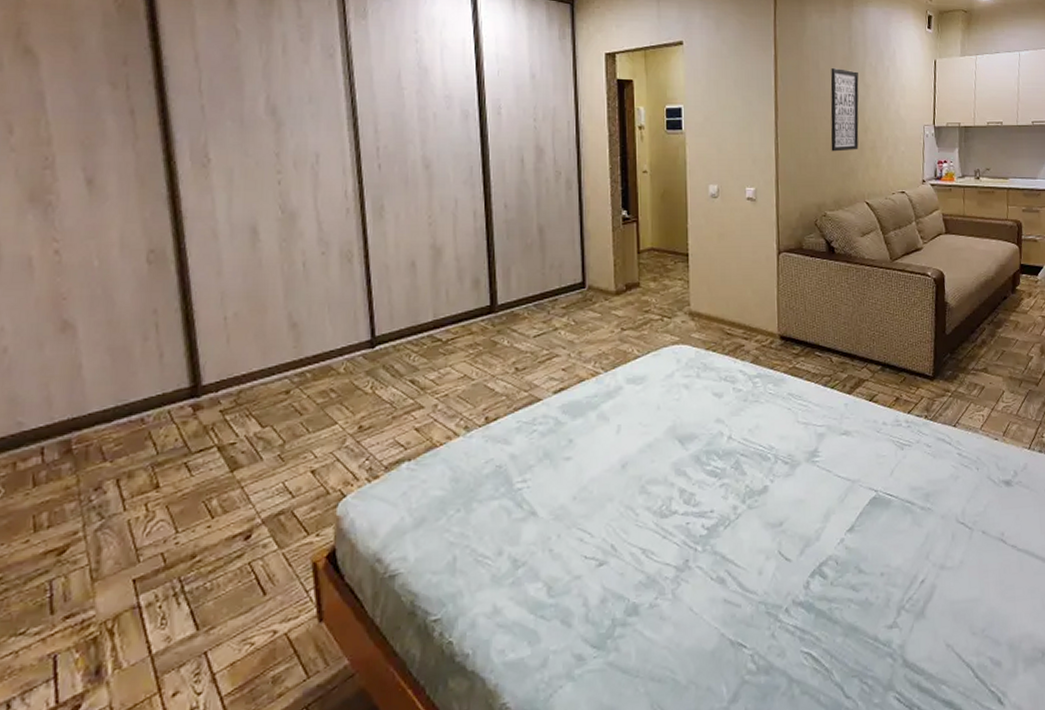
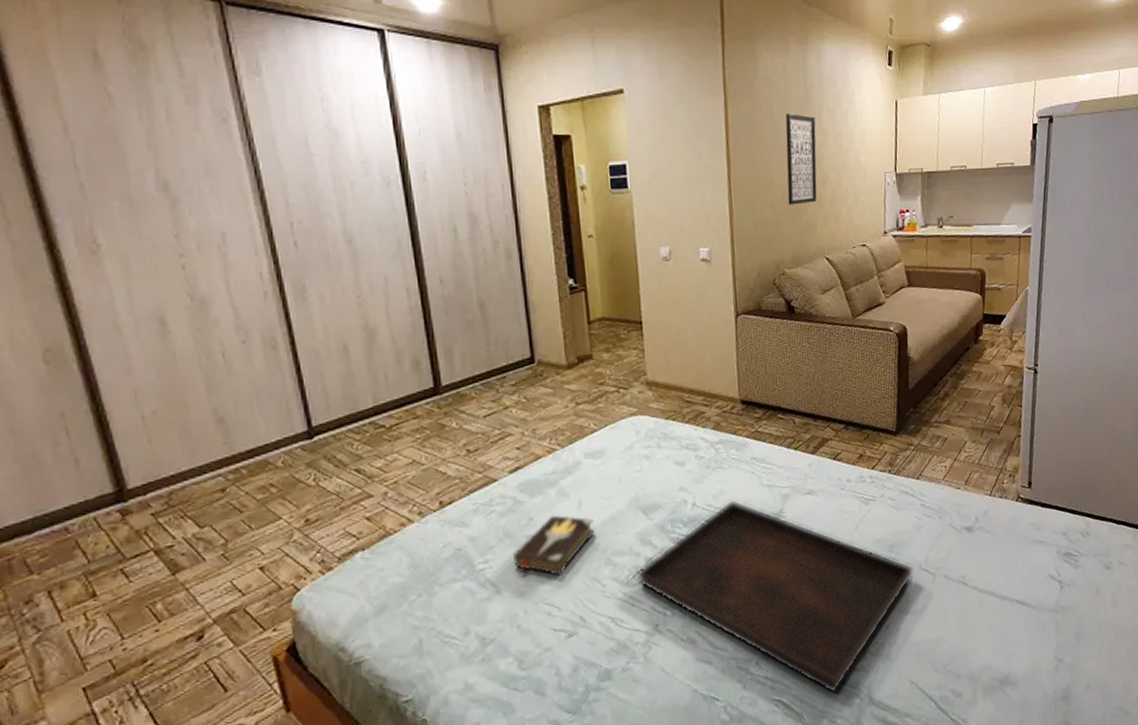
hardback book: none [551,438,631,500] -> present [513,515,594,576]
serving tray: none [668,434,951,650] -> present [635,499,914,693]

